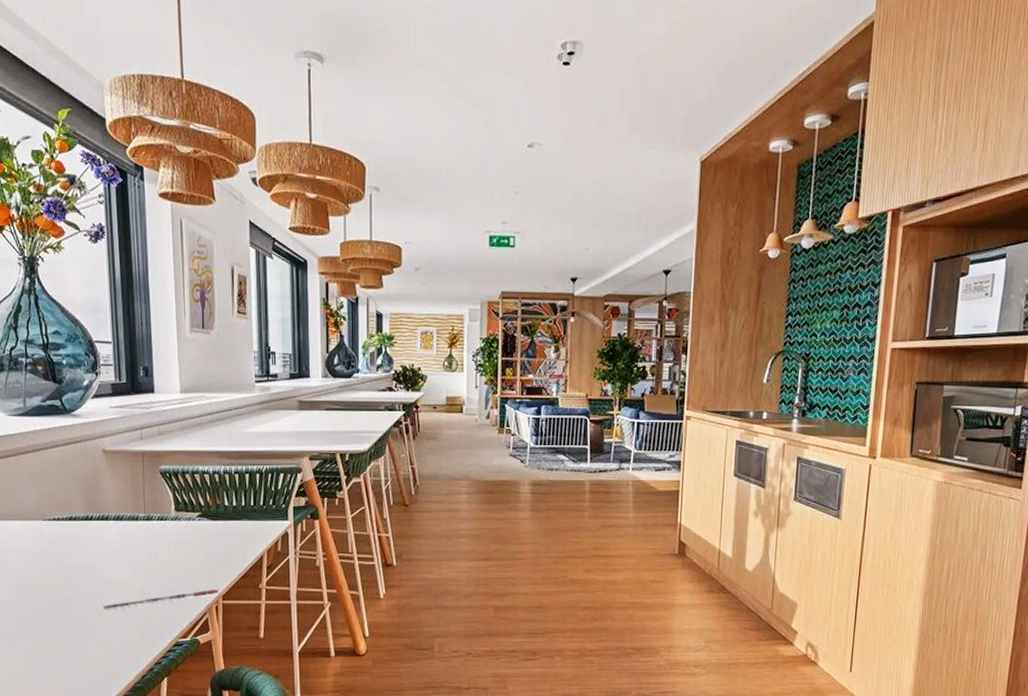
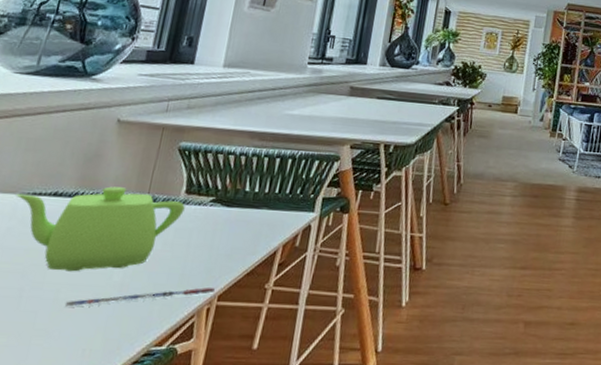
teapot: none [40,509,178,582] -> present [16,186,185,272]

